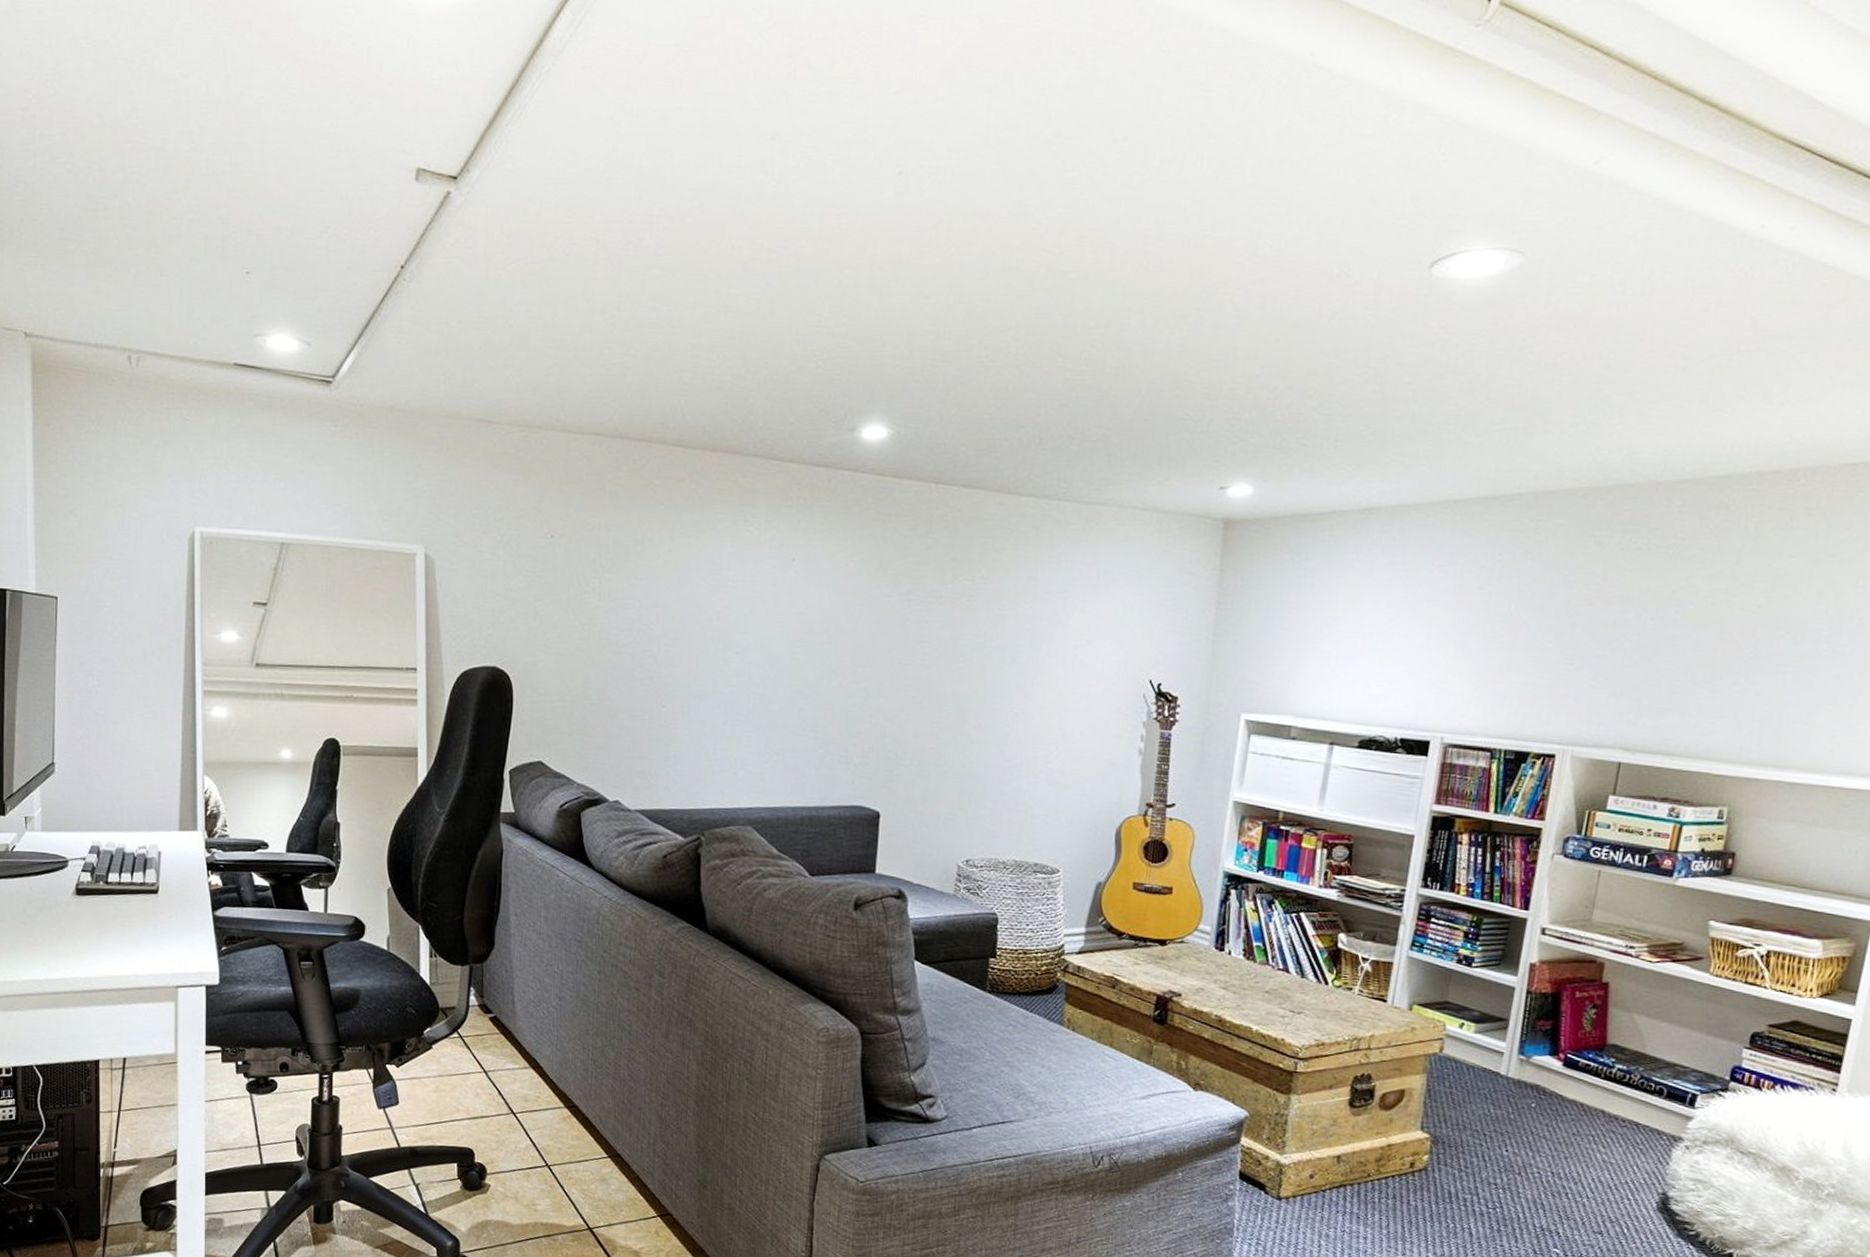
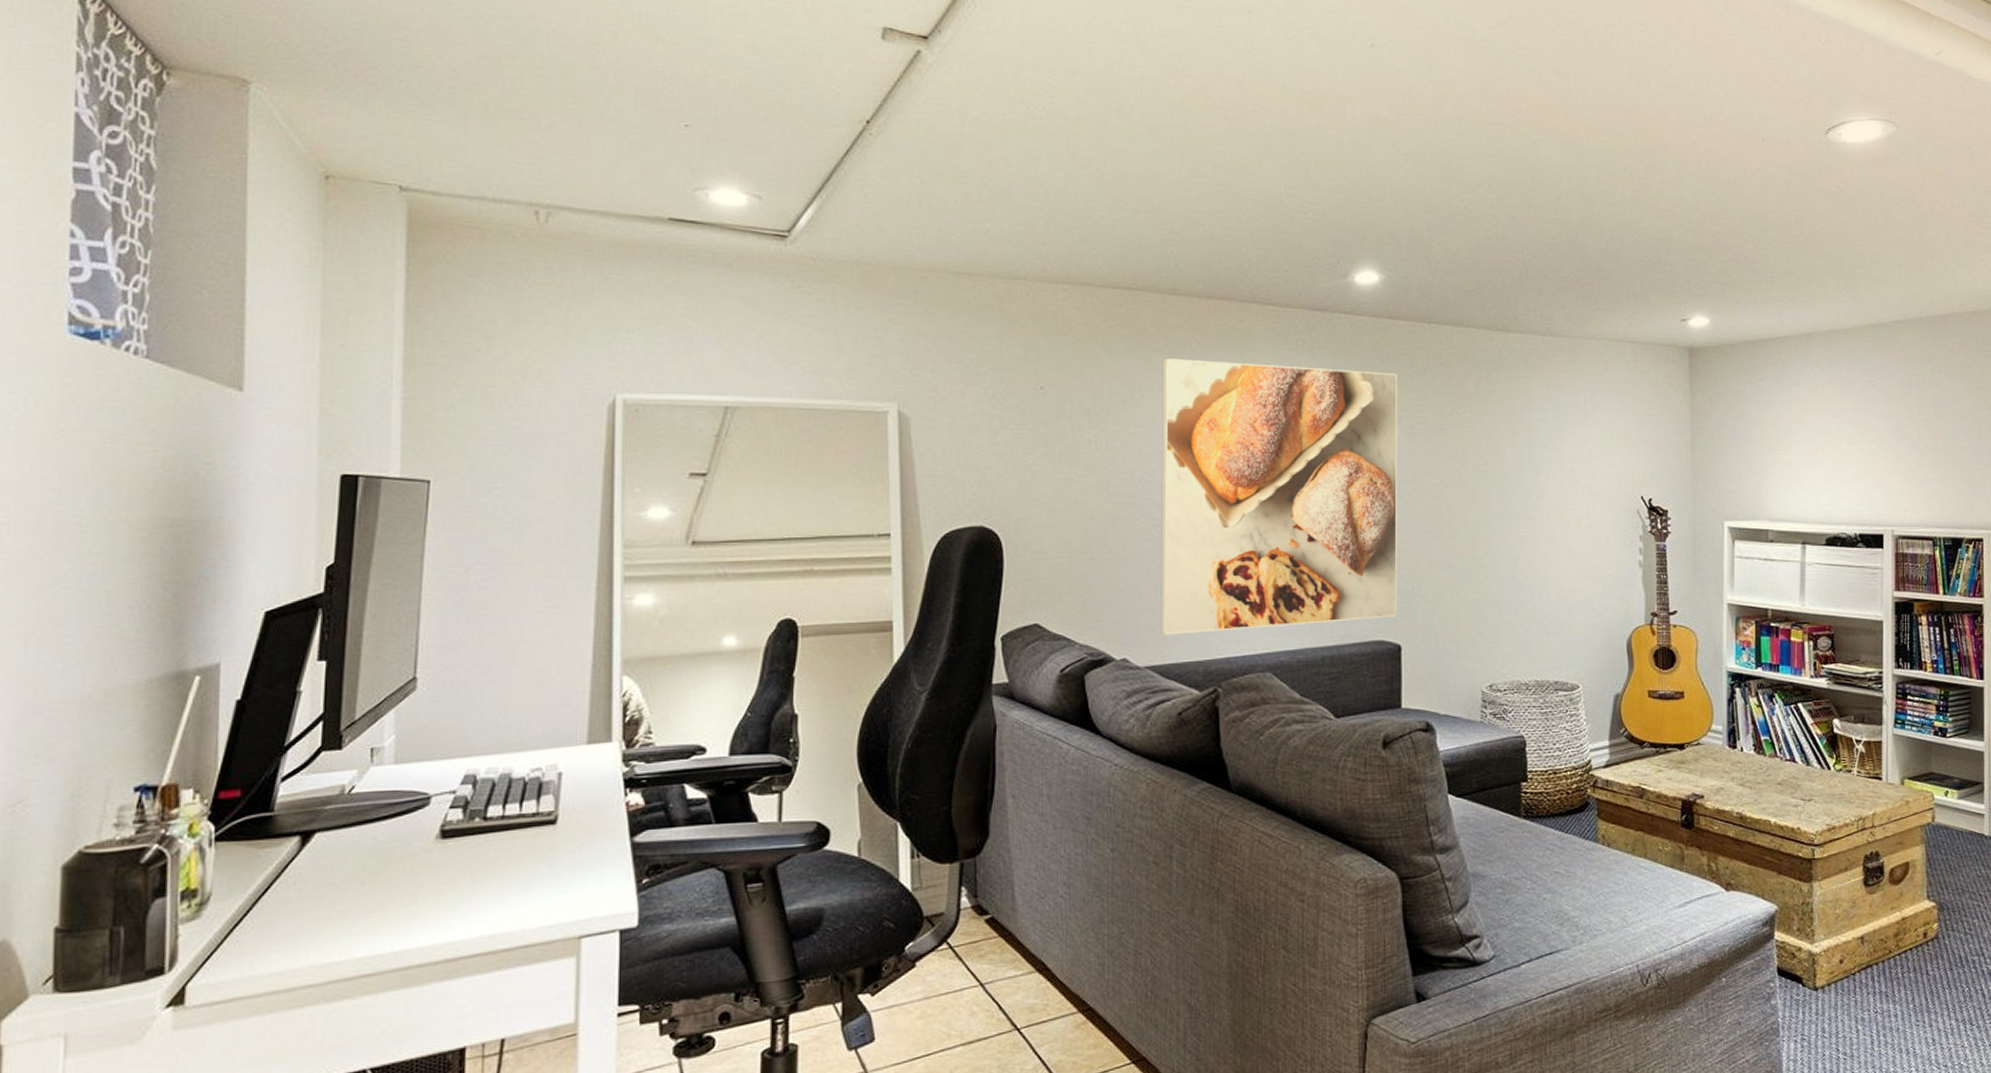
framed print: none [650,511,899,784] -> present [1160,358,1398,635]

